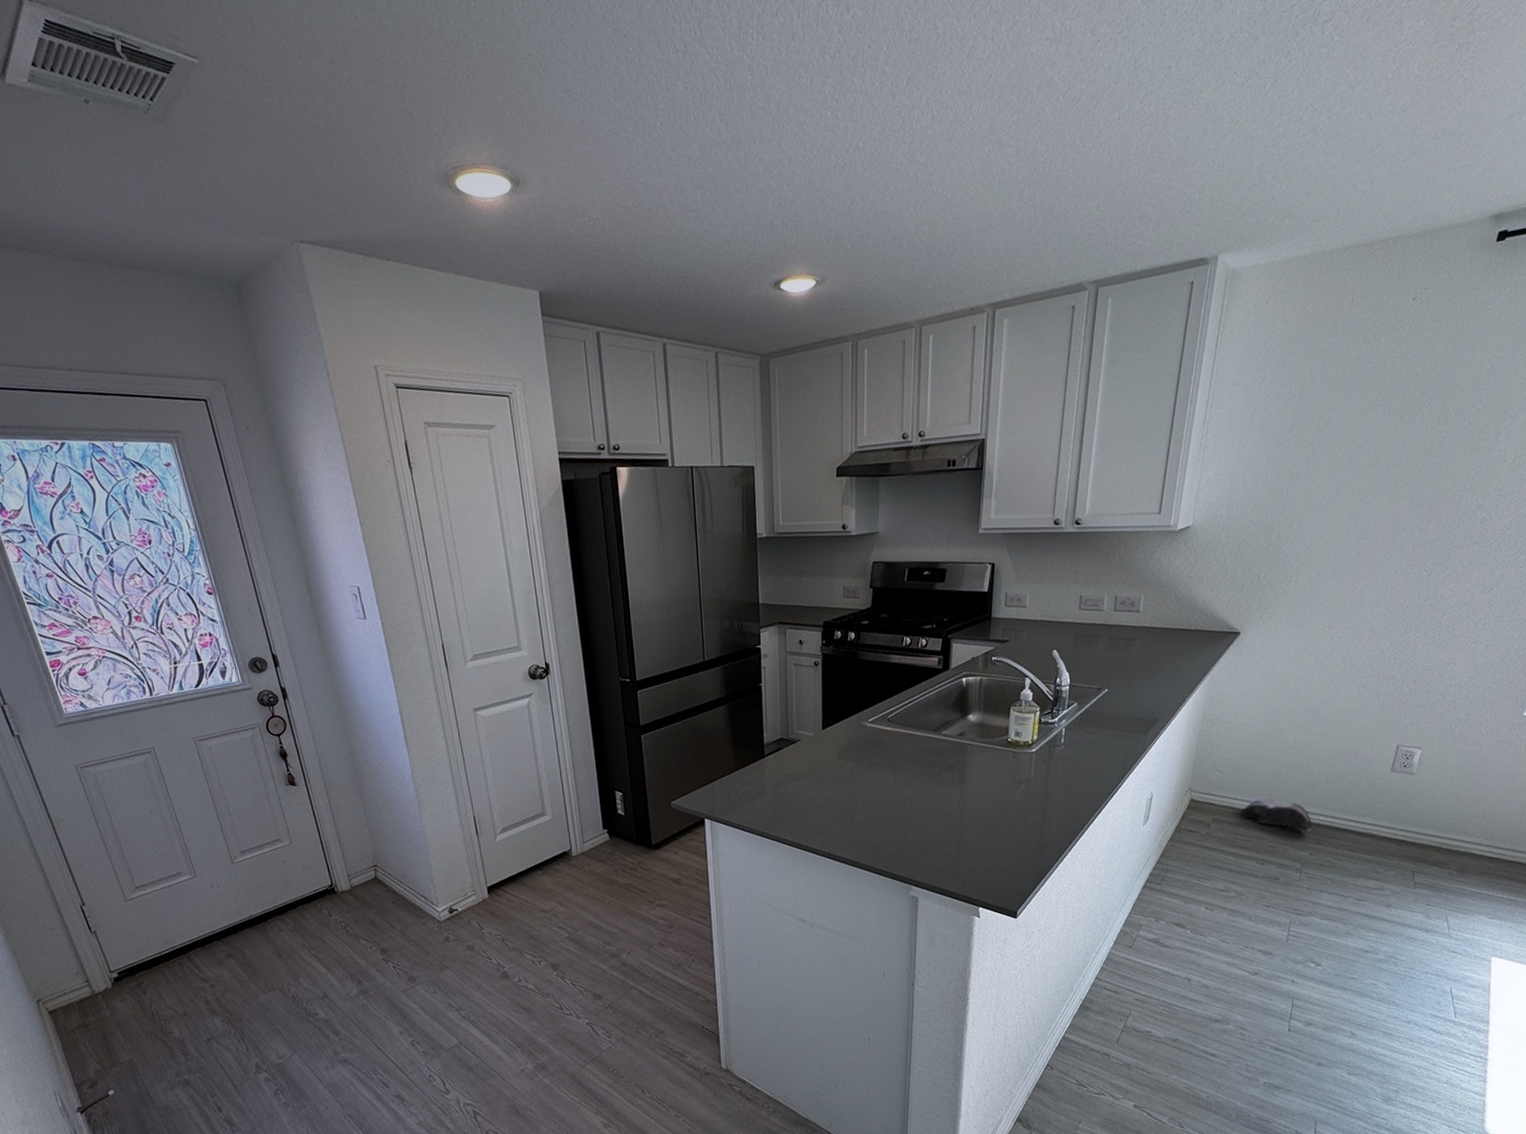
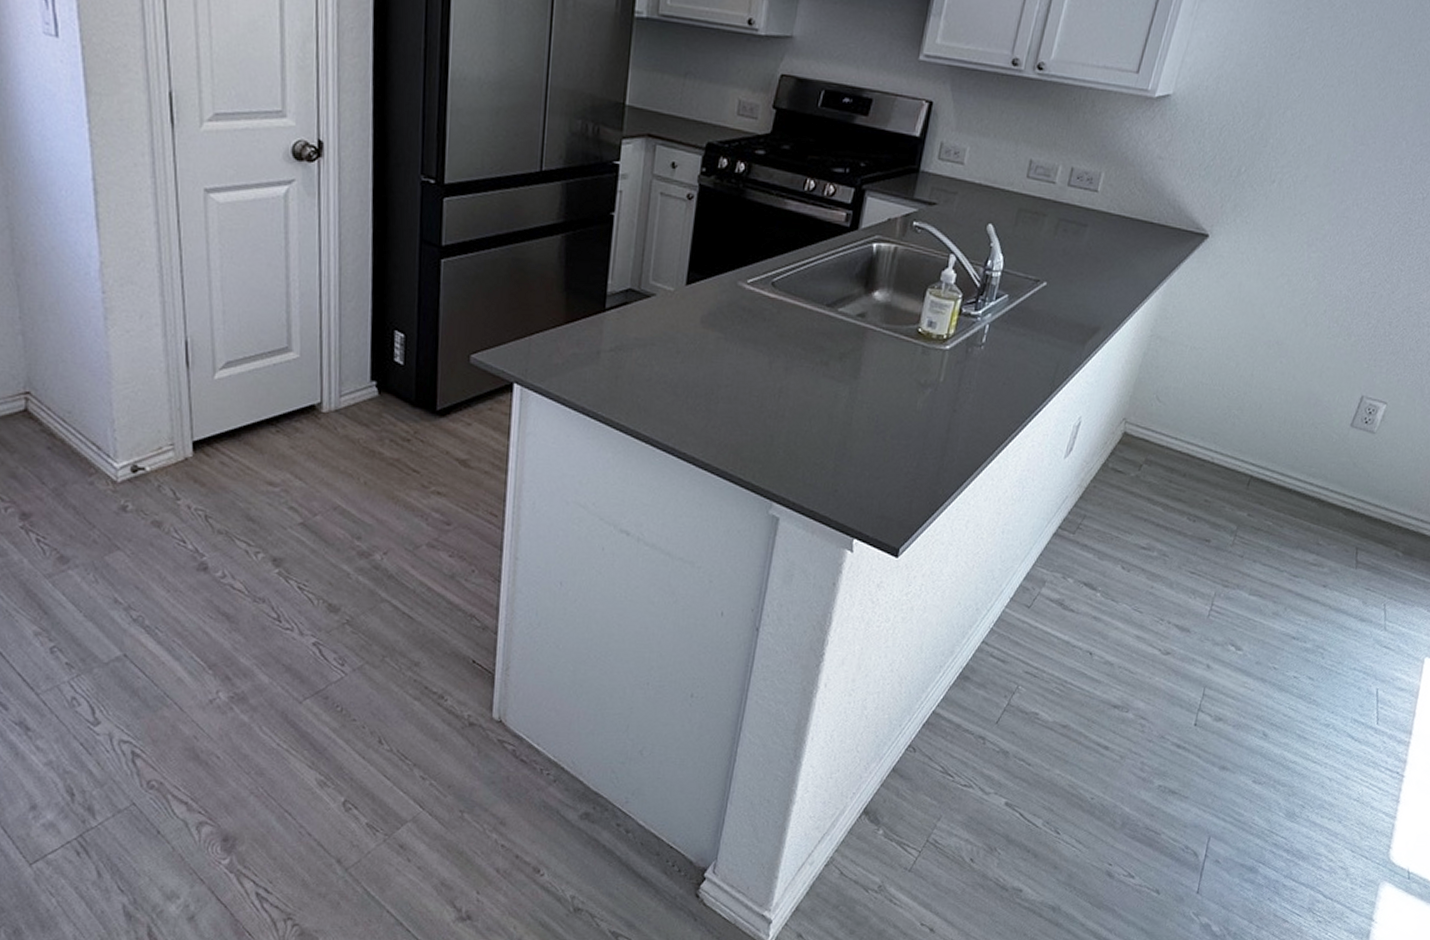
shoe: present [1240,795,1313,833] -> none [1177,437,1257,489]

